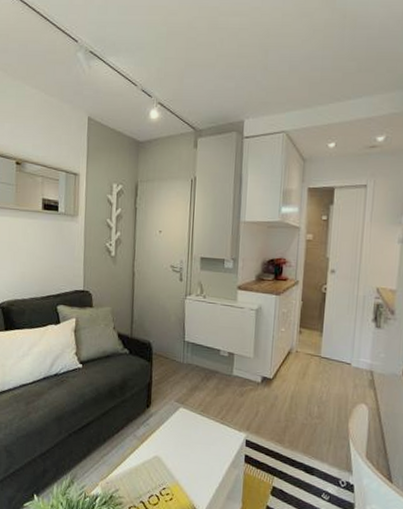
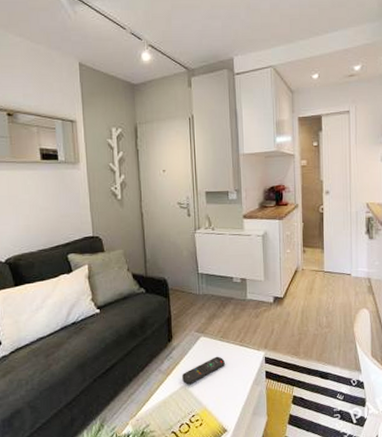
remote control: none [157,430,203,456] -> present [182,356,225,385]

